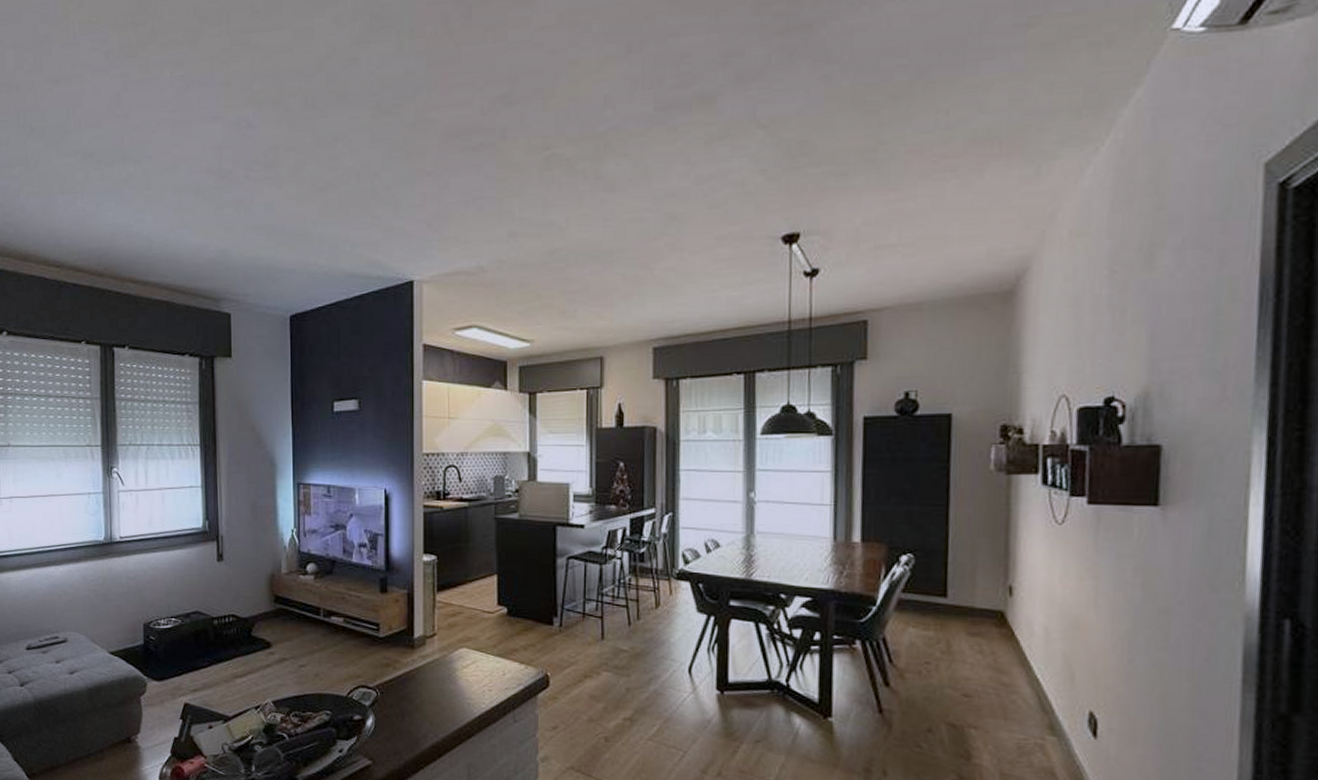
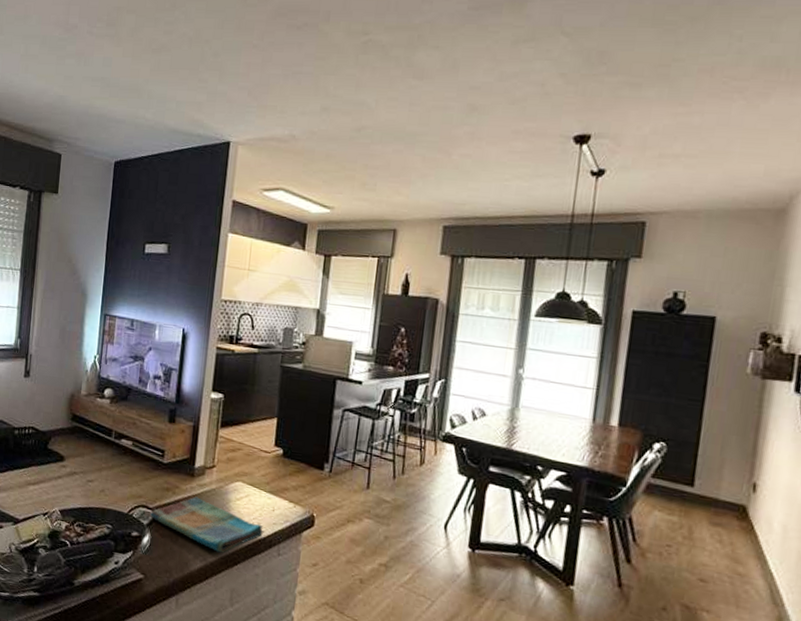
dish towel: none [372,669,497,727] -> present [150,496,264,553]

